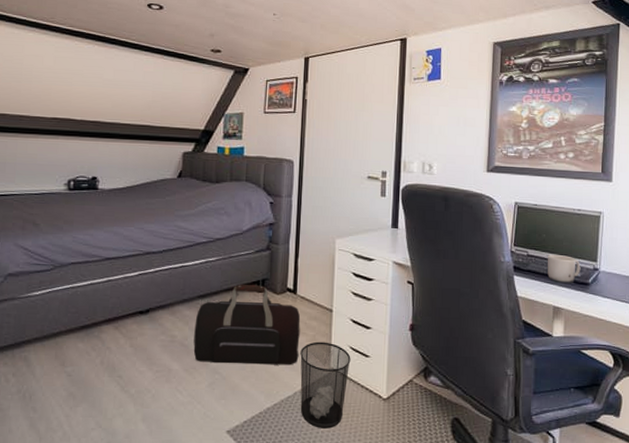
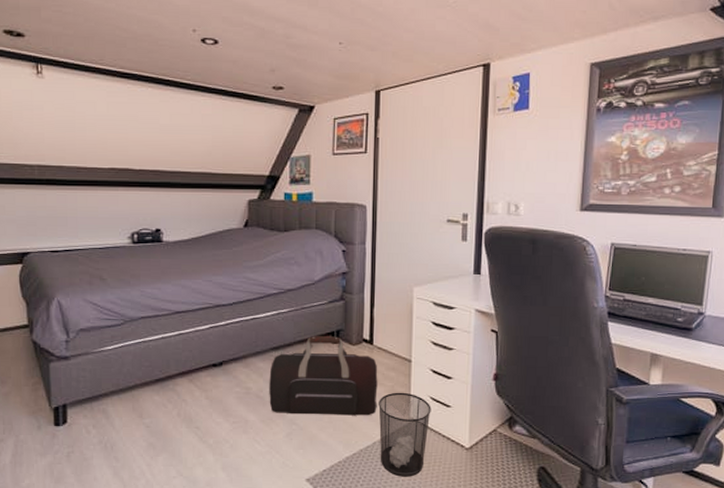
mug: present [547,254,581,284] -> none [645,298,684,330]

